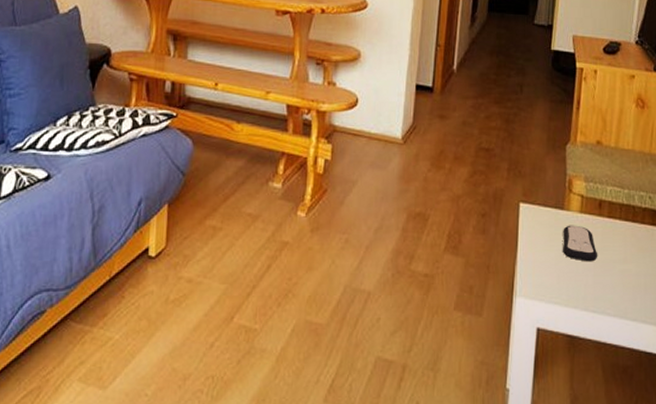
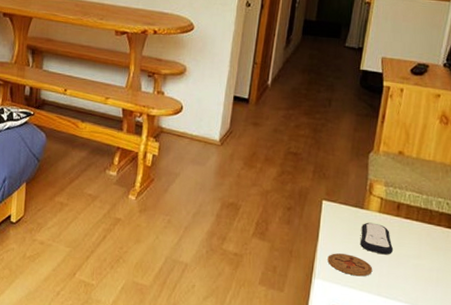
coaster: none [529,264,578,290] -> present [327,253,373,277]

